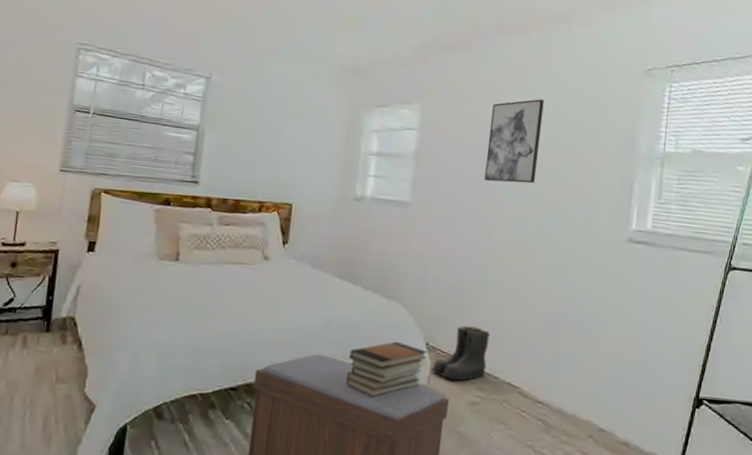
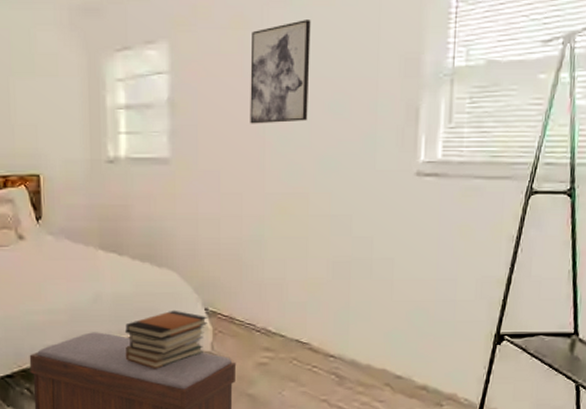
boots: present [431,326,490,381] -> none [214,286,272,343]

